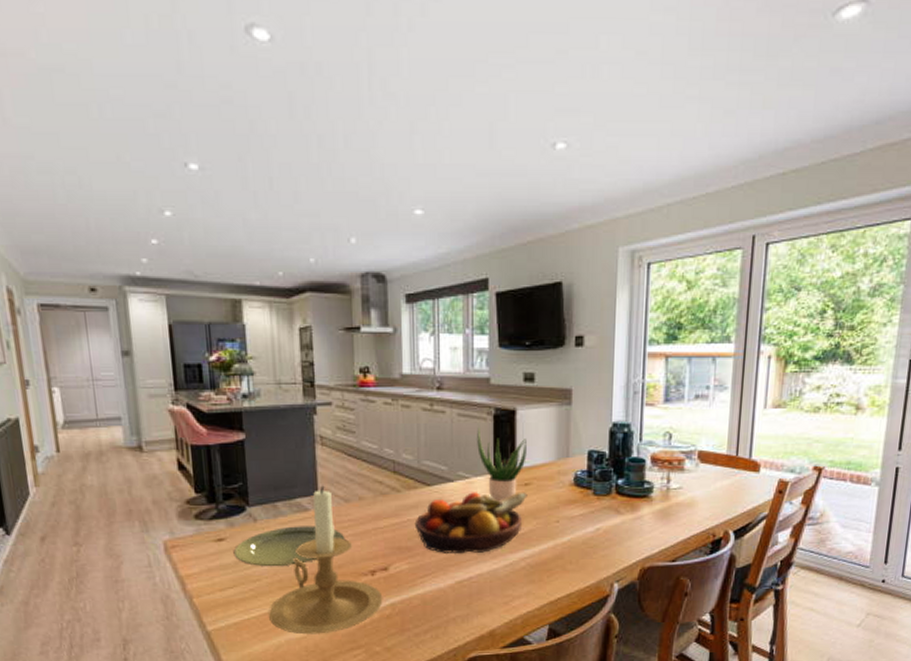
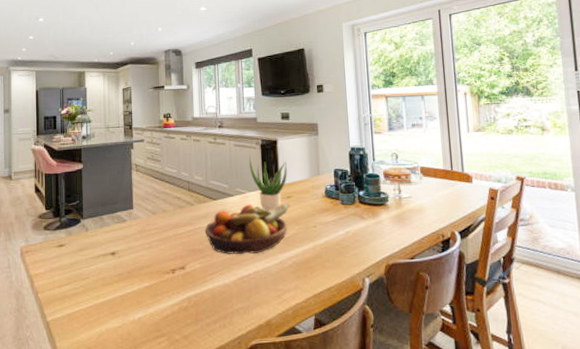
plate: present [234,526,345,566] -> none [71,233,153,267]
candle holder: present [268,485,383,635] -> none [93,201,181,324]

